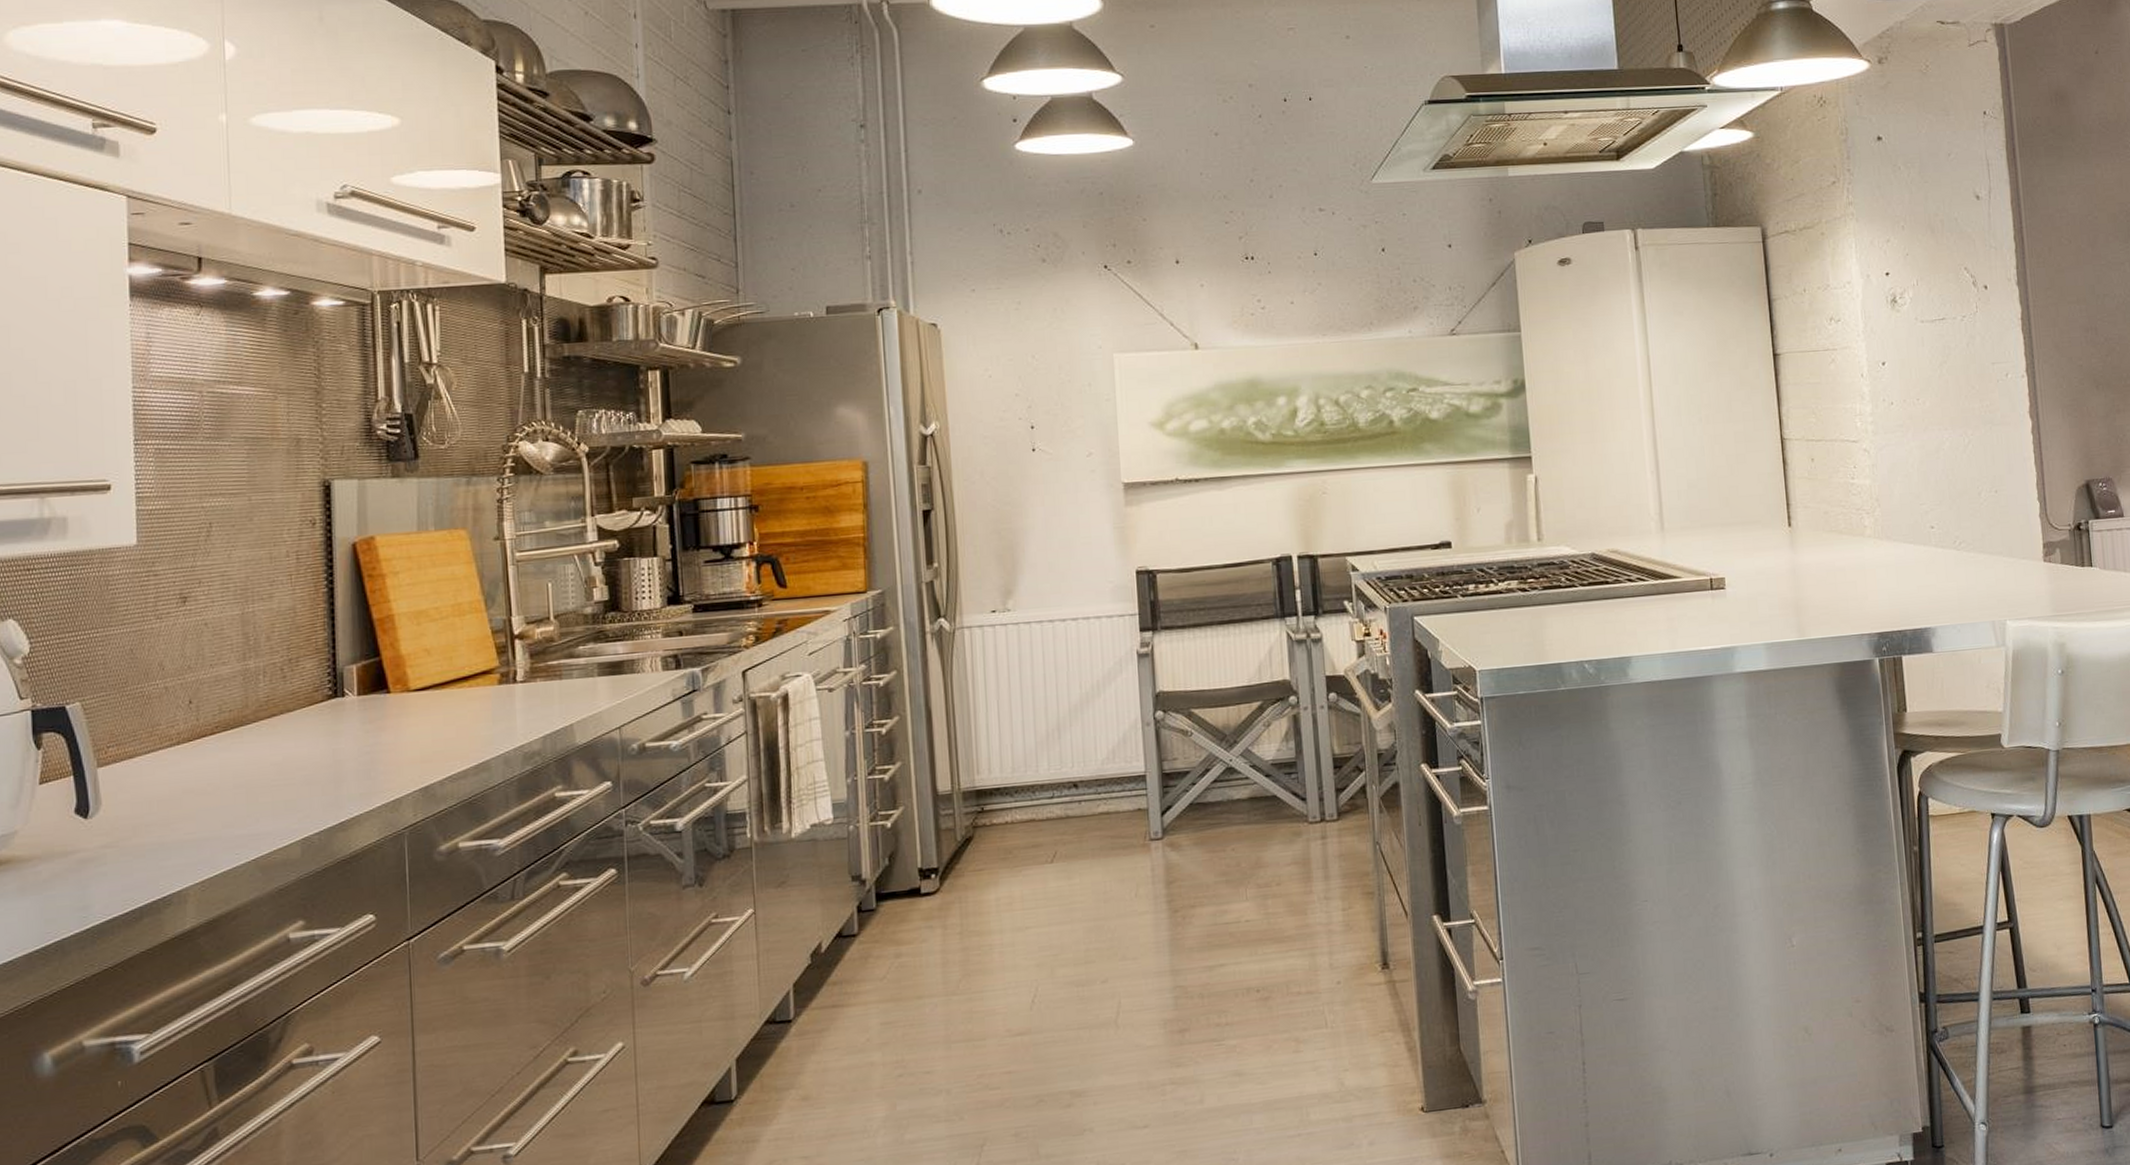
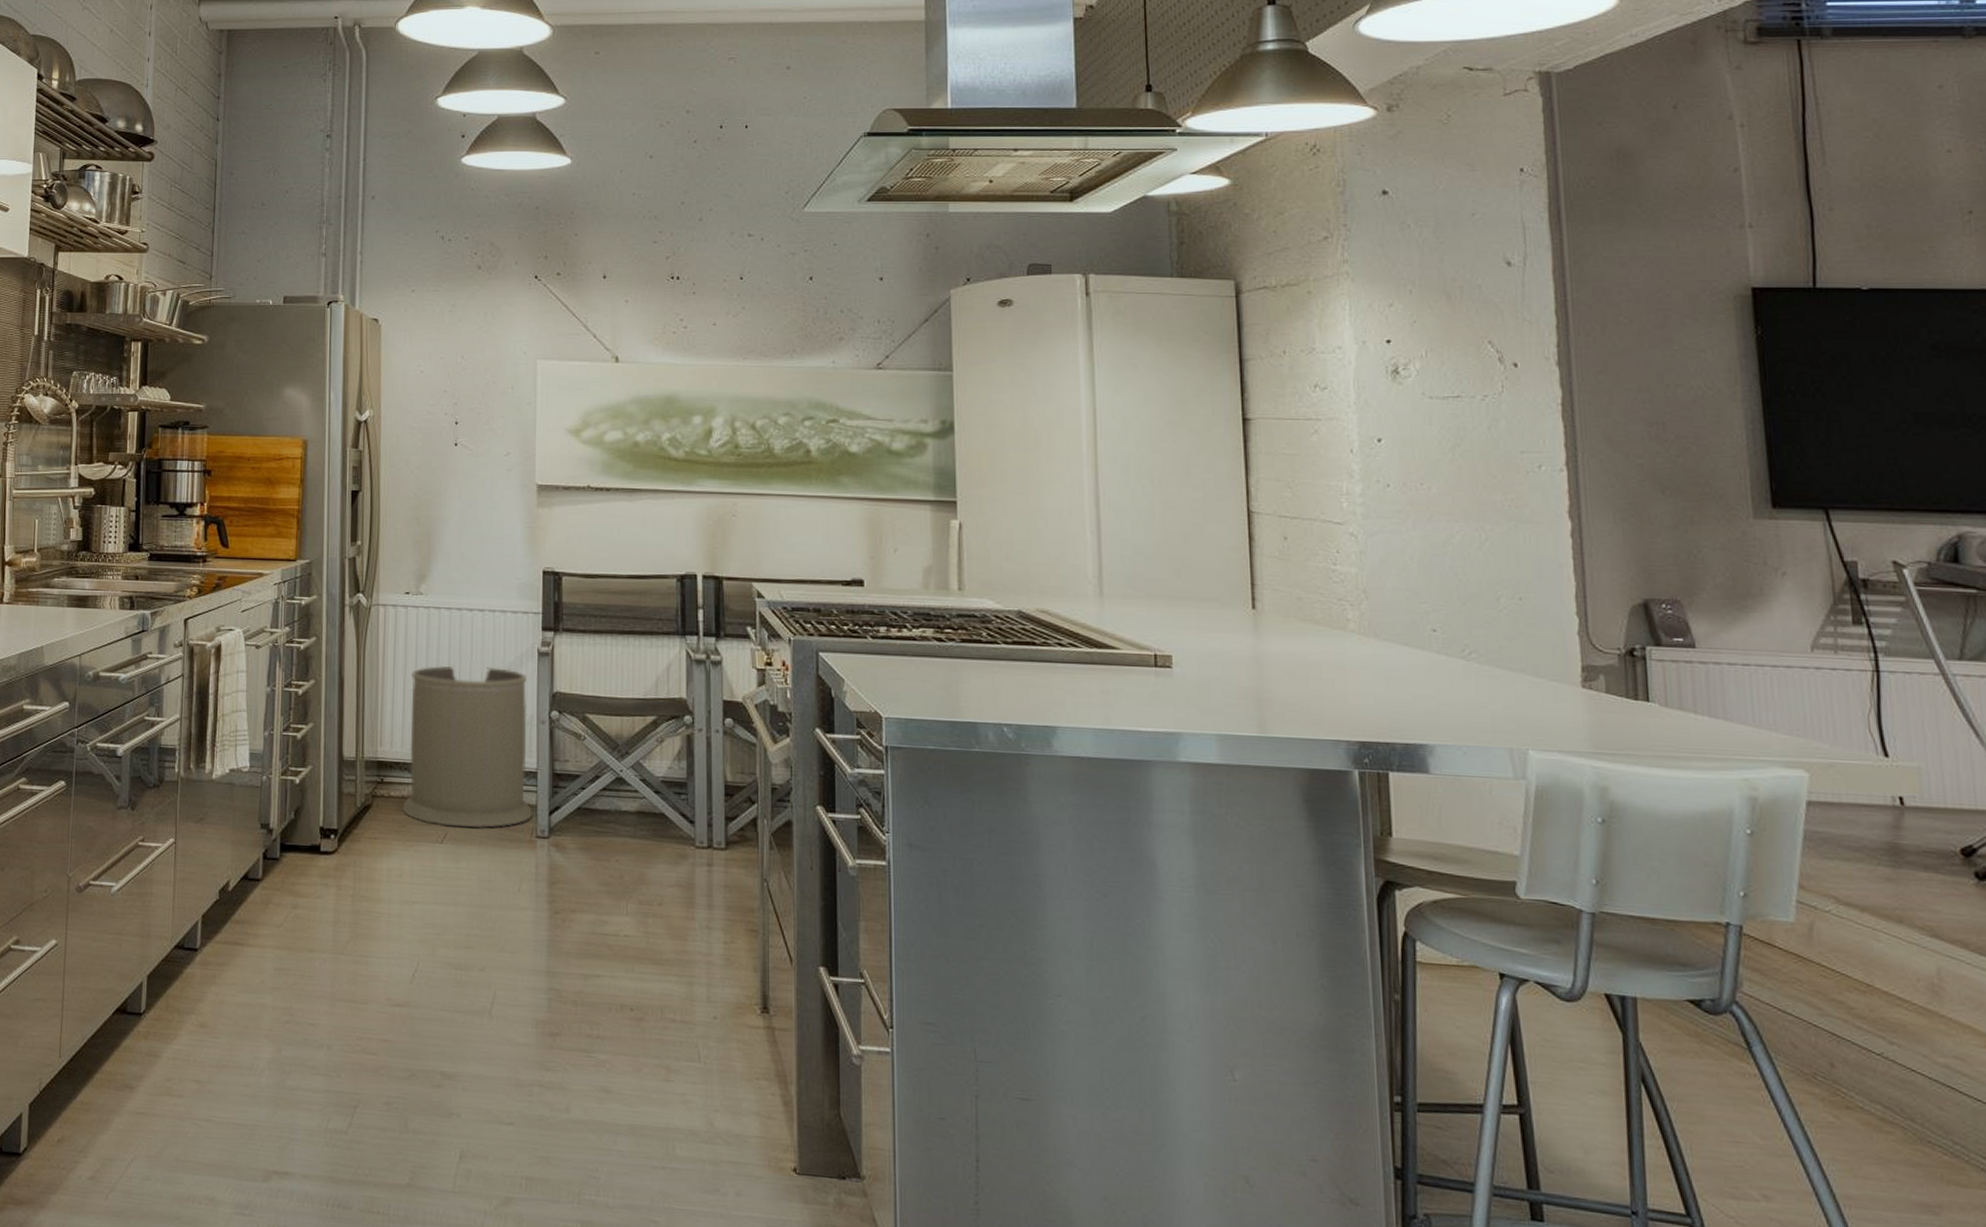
trash can: none [1005,676,1145,846] -> present [402,665,533,828]

